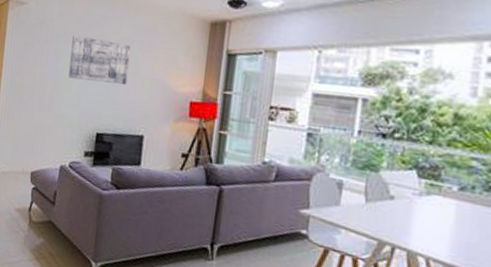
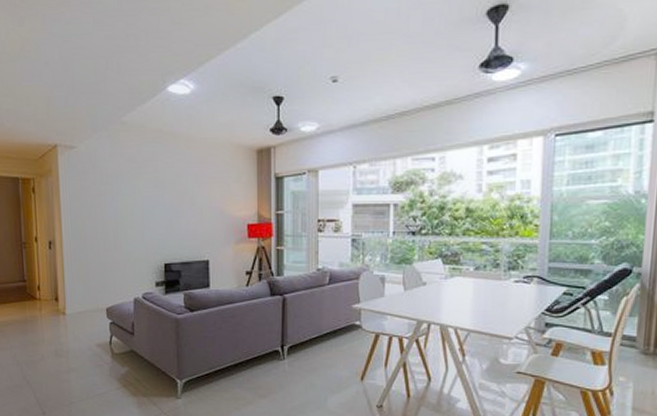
wall art: present [68,35,131,86] -> none [128,173,187,217]

